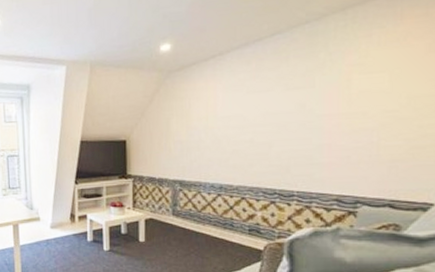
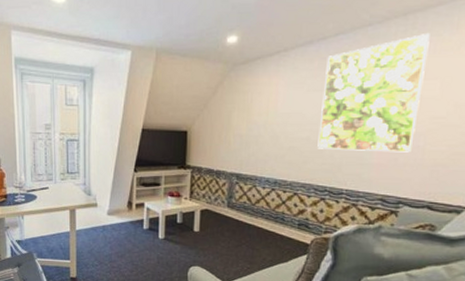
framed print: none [262,25,372,151] -> present [317,32,430,153]

